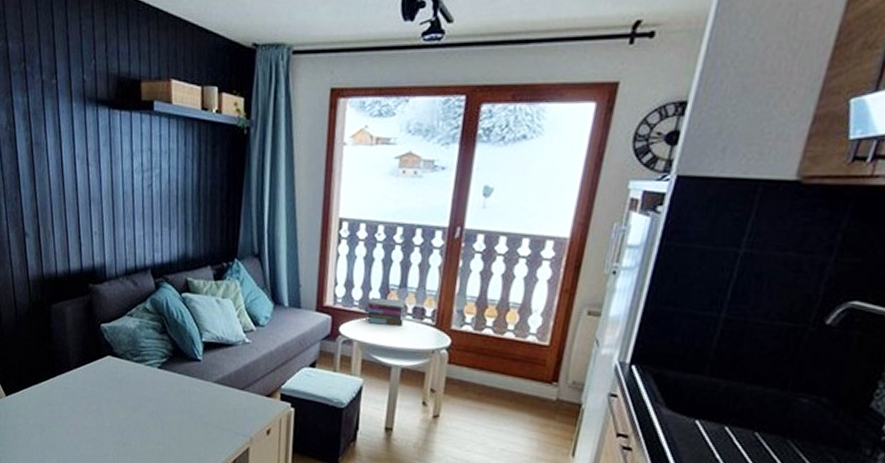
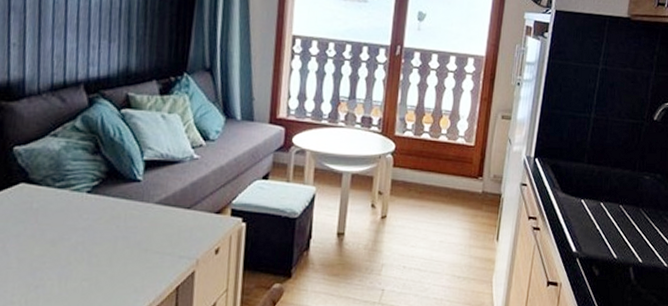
books: present [365,297,405,326] -> none [317,108,354,135]

